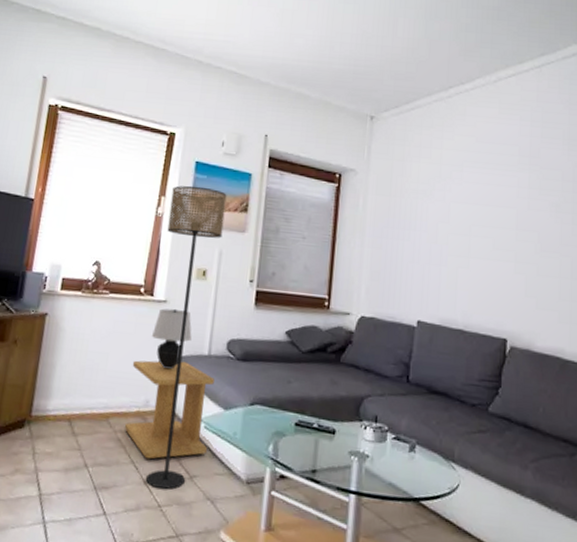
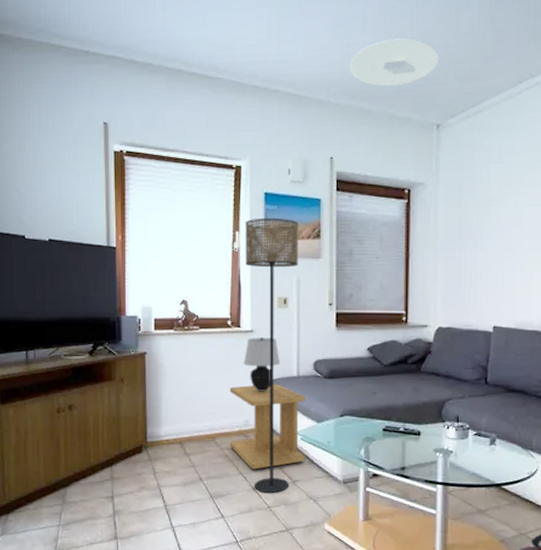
ceiling light: none [291,35,376,77] -> present [350,38,439,87]

